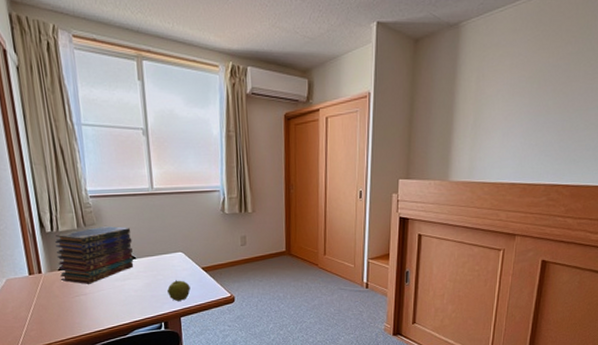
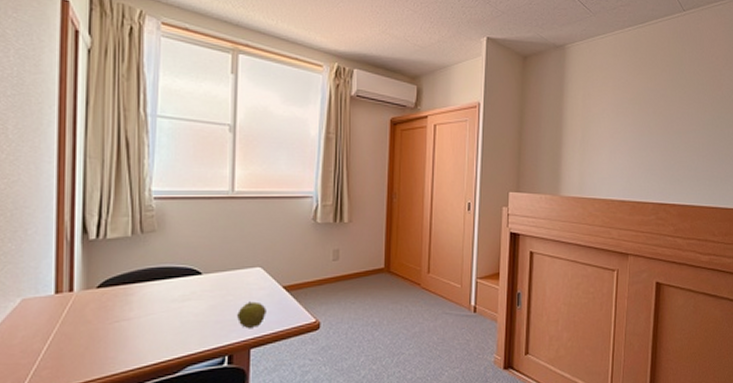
book stack: present [55,225,134,284] -> none [97,233,200,306]

